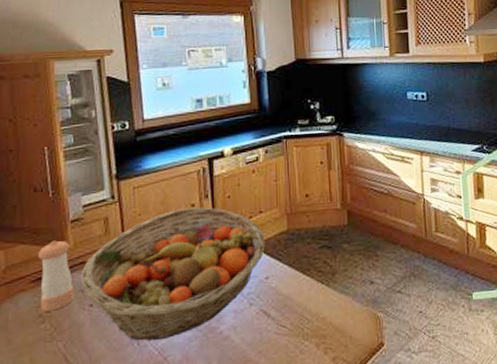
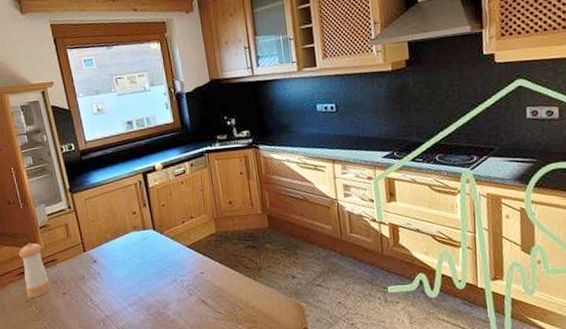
fruit basket: present [80,207,265,341] -> none [53,214,198,322]

